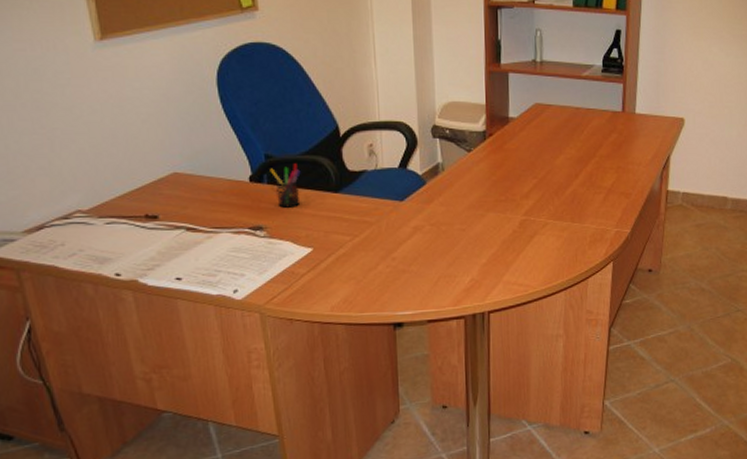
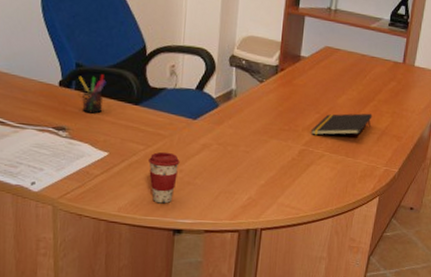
coffee cup: none [357,240,391,297] -> present [149,151,180,204]
notepad: none [529,171,596,203] -> present [310,113,373,135]

